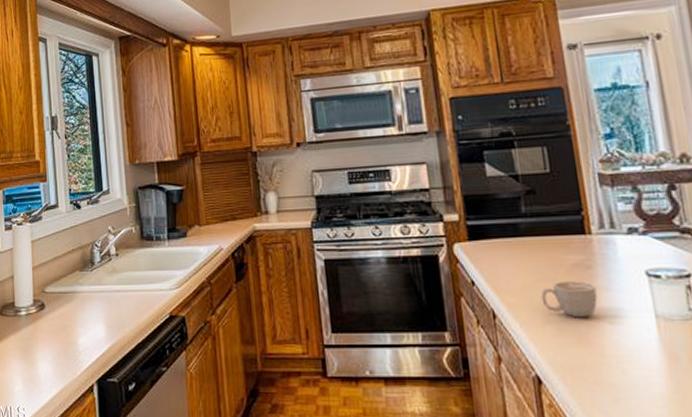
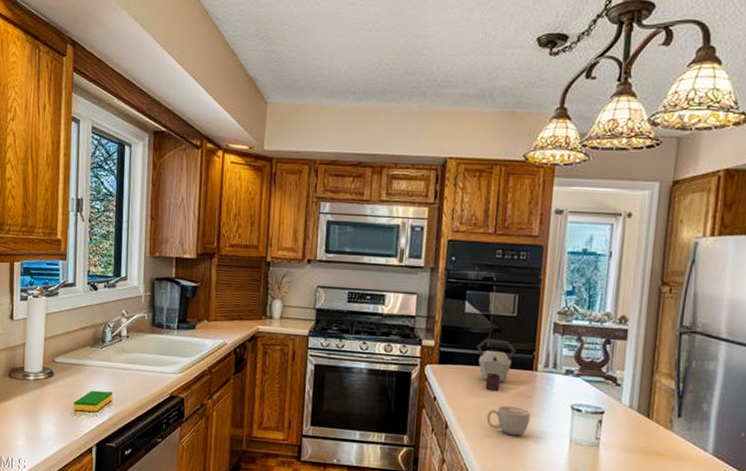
dish sponge: none [68,319,109,345] -> present [73,390,113,412]
kettle: none [509,202,560,266] -> present [476,338,516,392]

